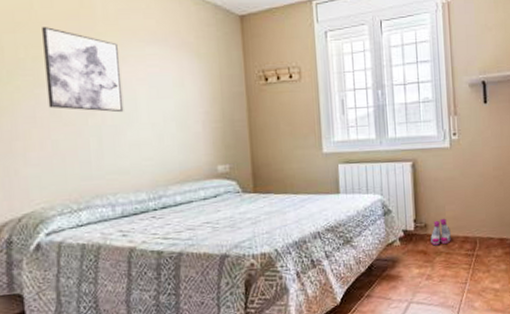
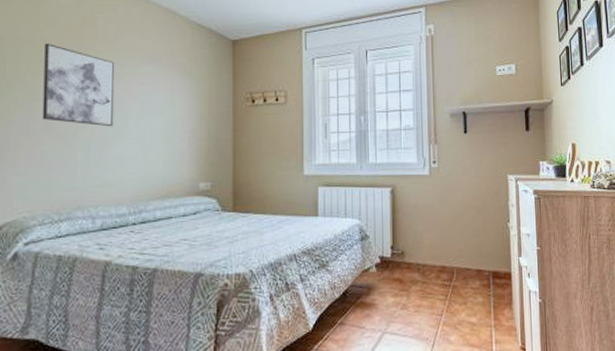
boots: present [430,218,451,246] -> none [406,246,428,274]

